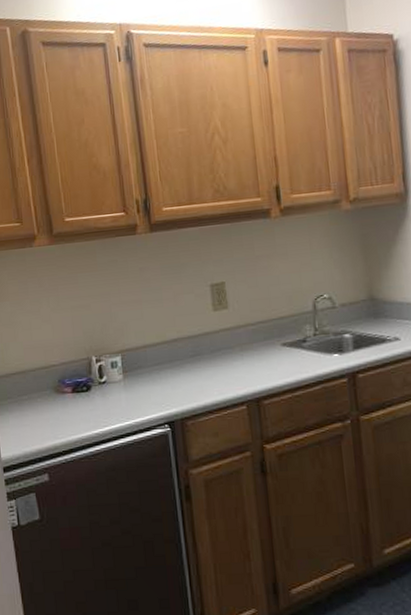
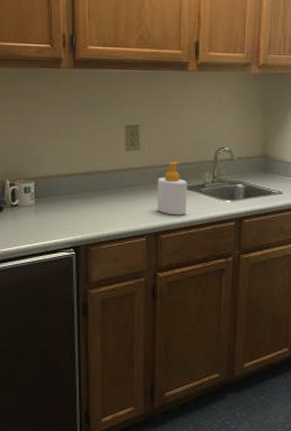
soap bottle: none [251,316,289,377] -> present [156,161,187,216]

